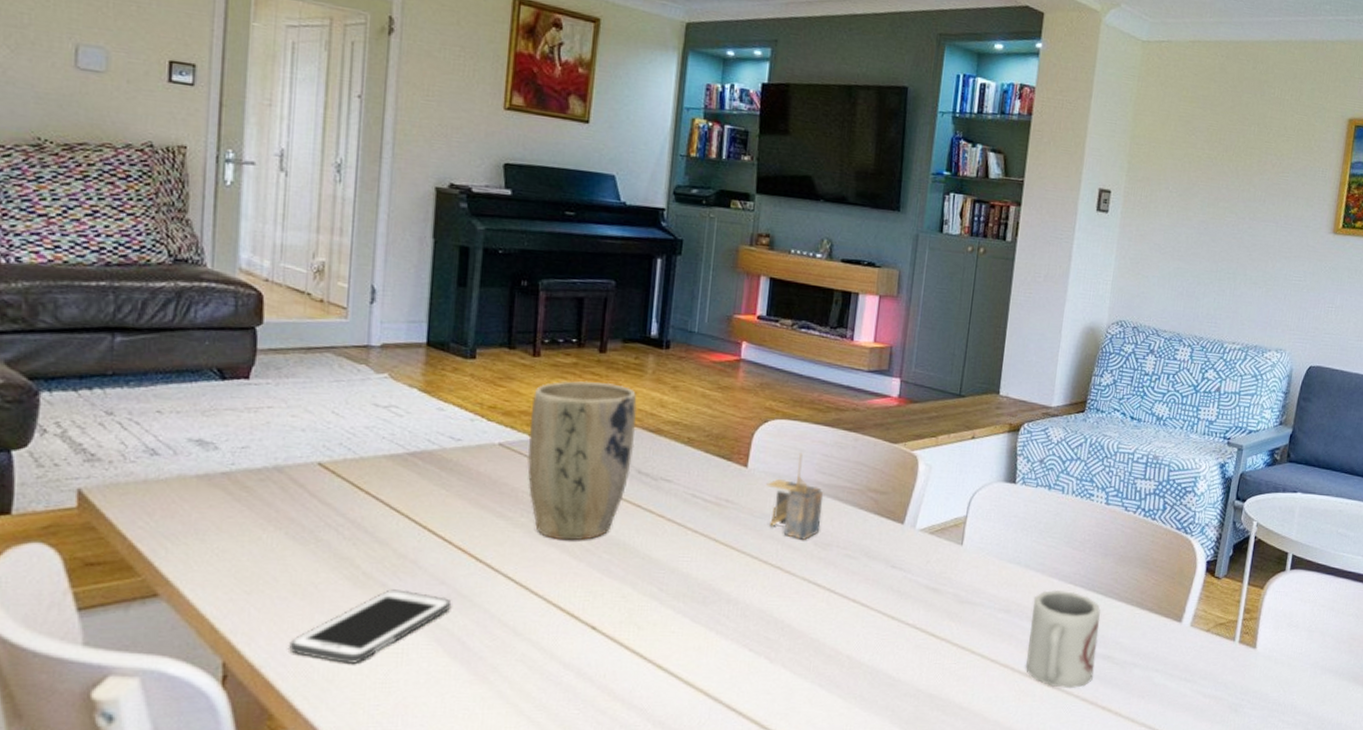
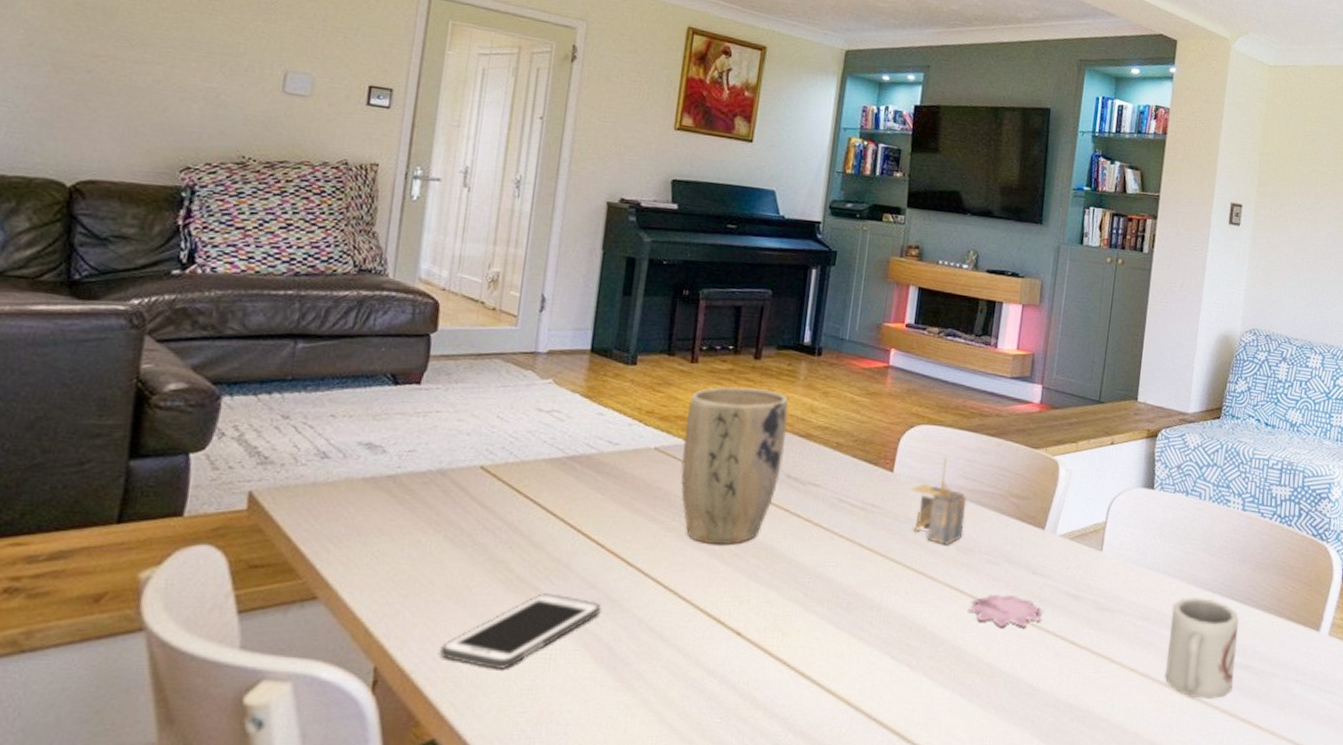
flower: none [826,589,903,621] -> present [968,595,1043,628]

